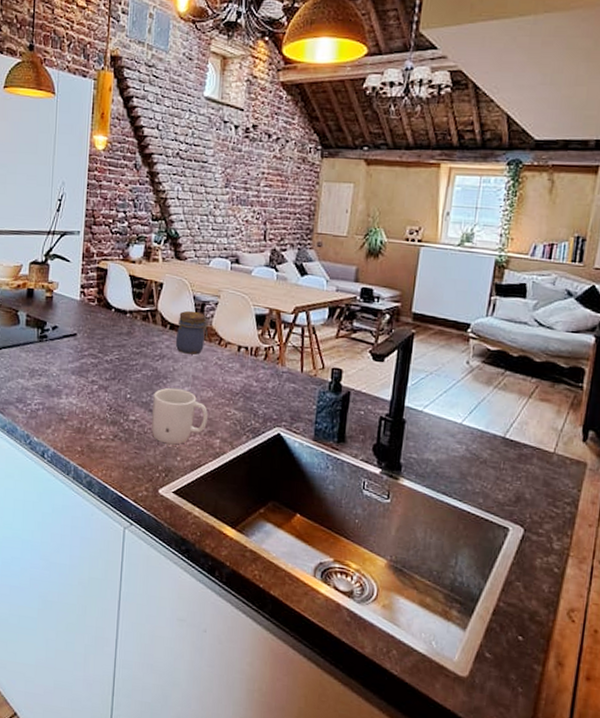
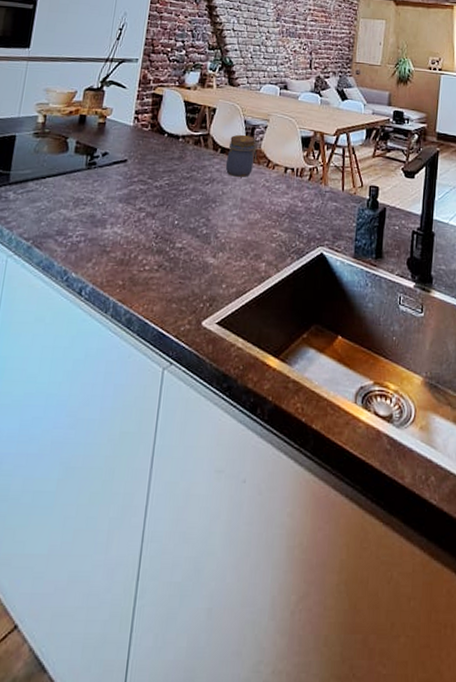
mug: present [151,387,209,445] -> none [198,211,255,271]

